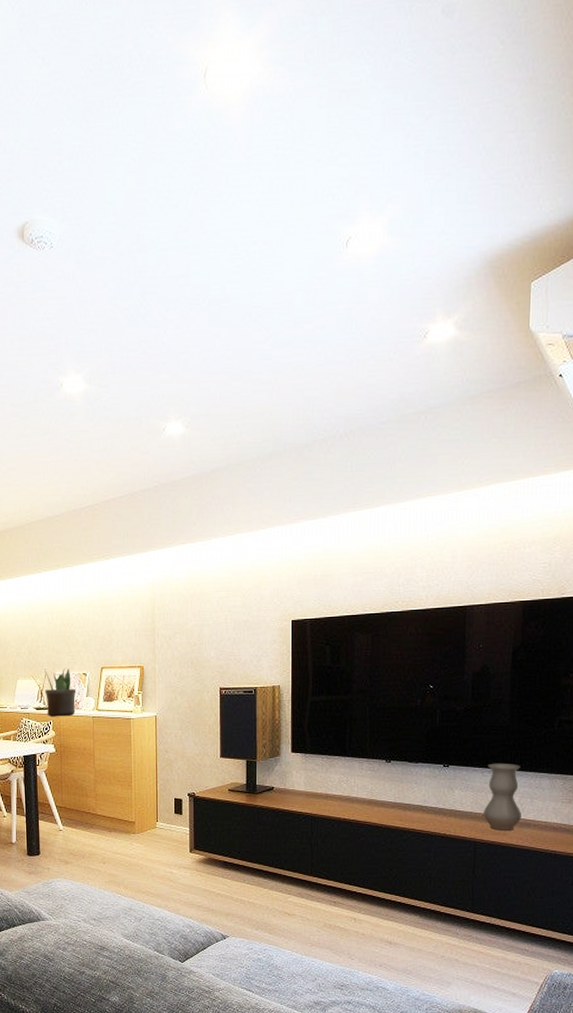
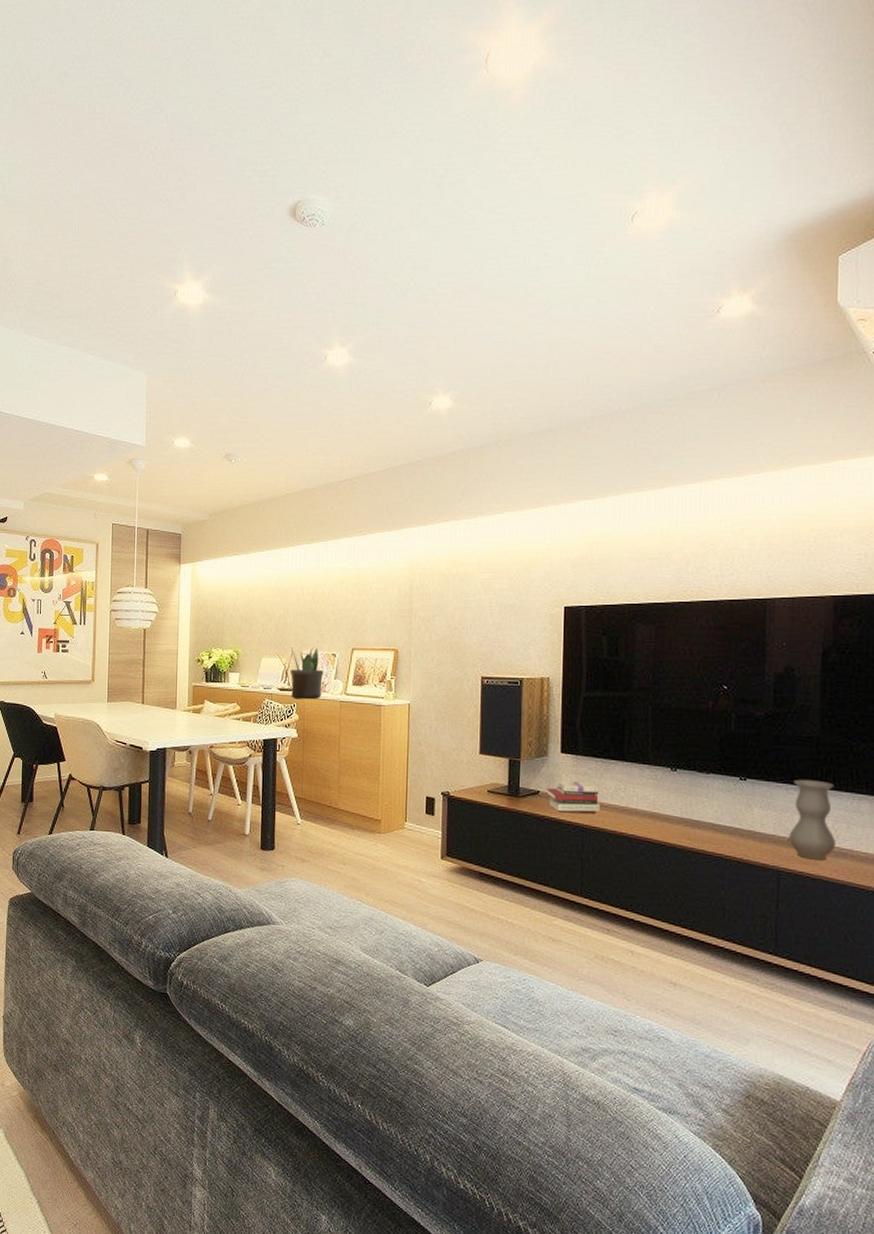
books: none [280,776,326,803] -> present [546,781,600,813]

